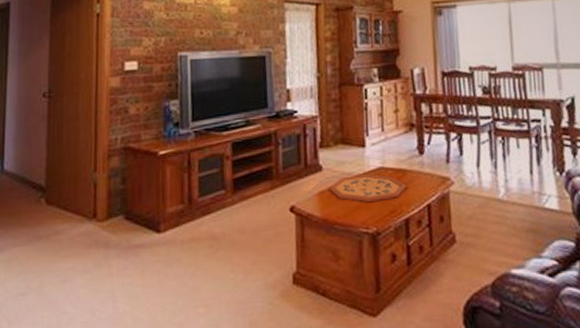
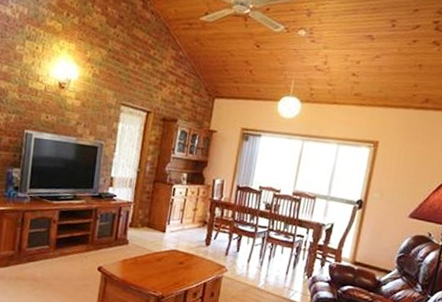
decorative tray: present [328,174,407,203] -> none [130,252,191,275]

